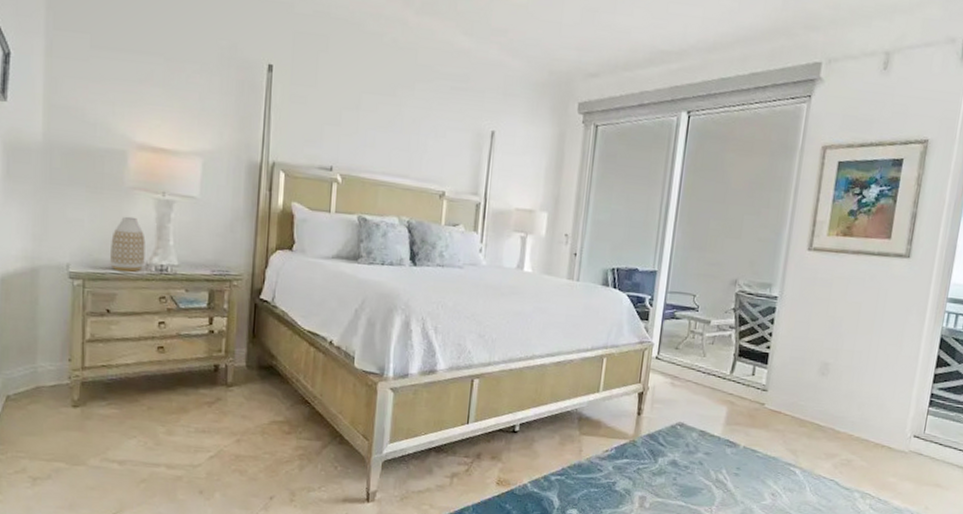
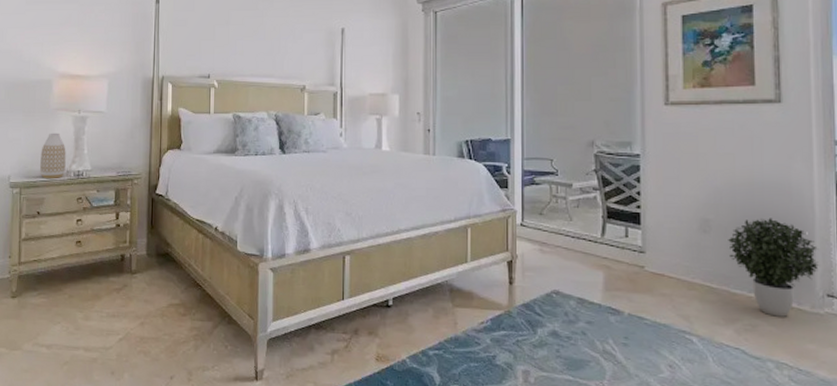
potted plant: none [839,365,915,454] -> present [728,218,820,317]

